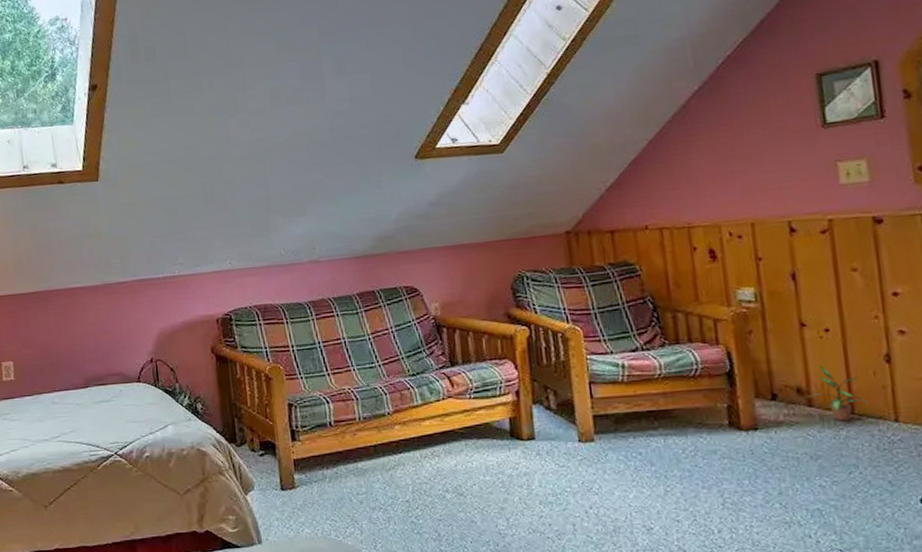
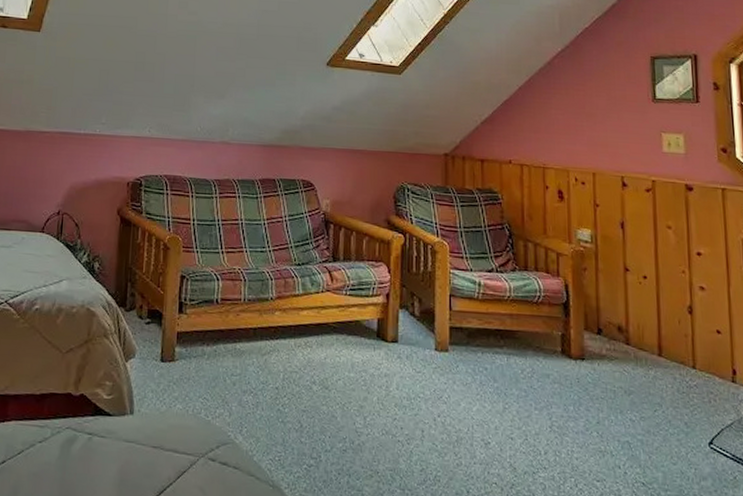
potted plant: present [805,365,870,421] -> none [624,308,675,362]

